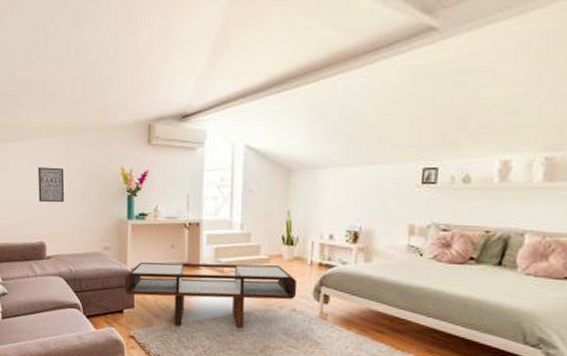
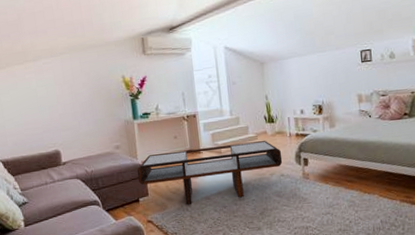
wall art: present [38,167,64,202] -> none [45,82,73,115]

